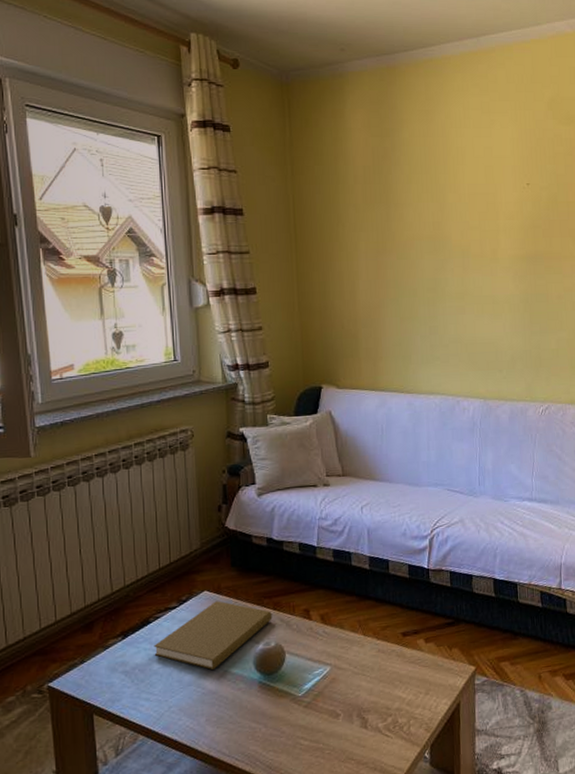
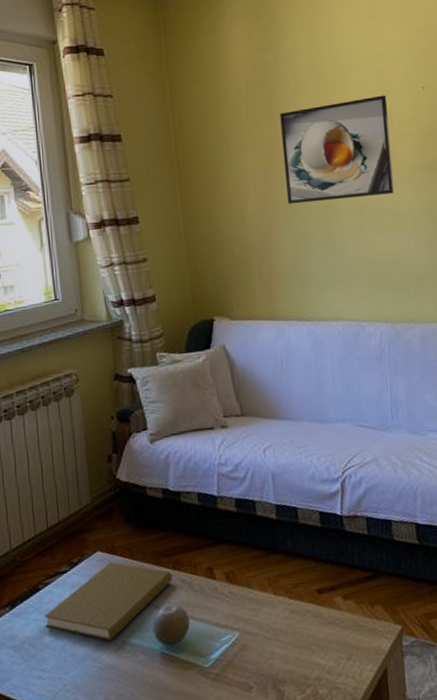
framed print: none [393,188,495,285] -> present [279,95,395,205]

